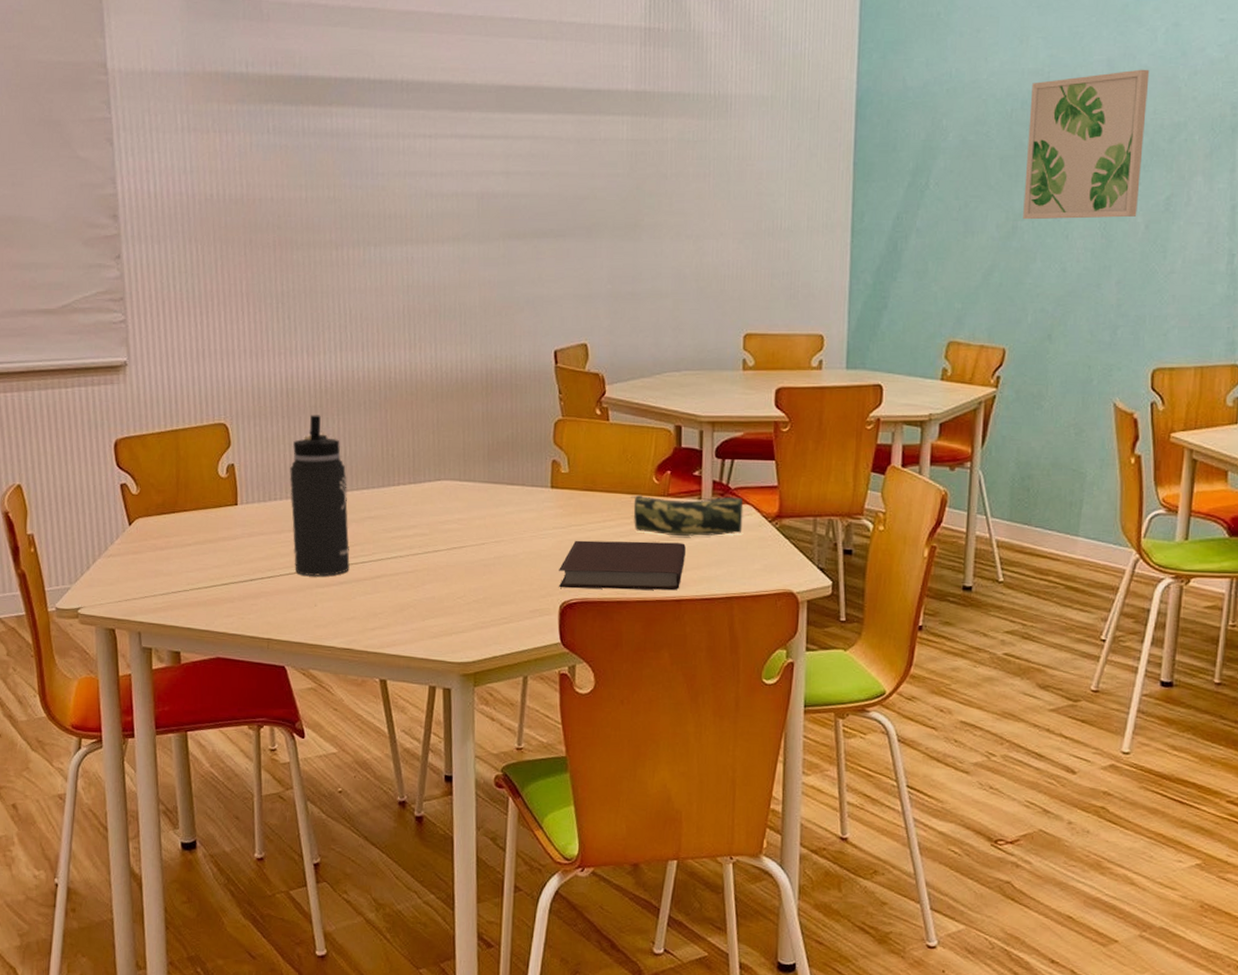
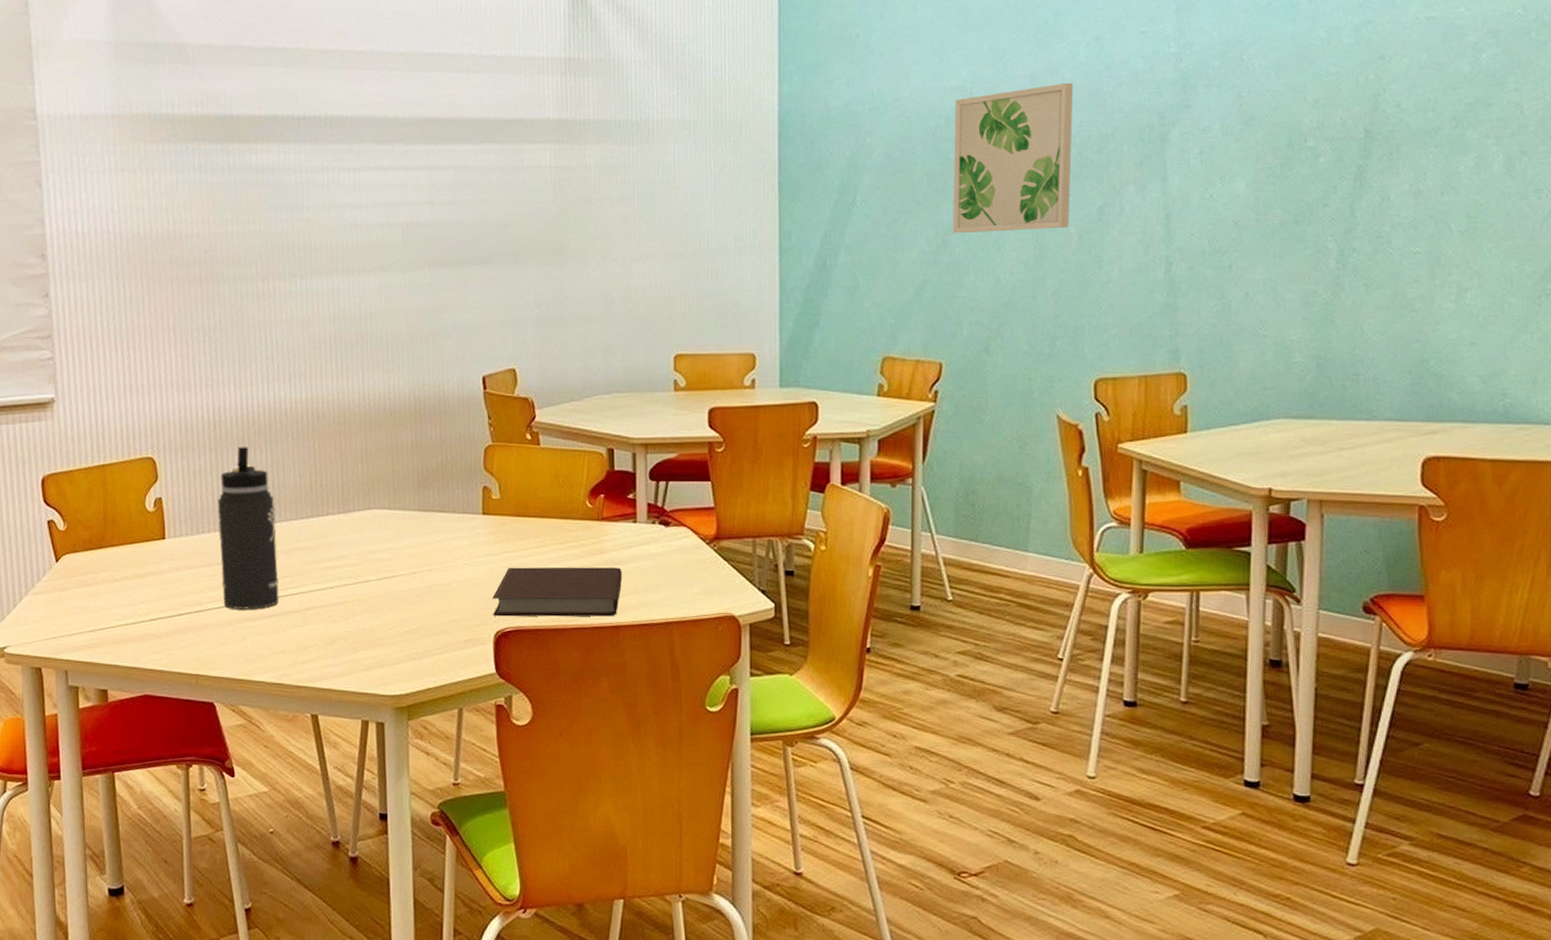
pencil case: present [630,495,744,536] -> none [563,519,680,560]

